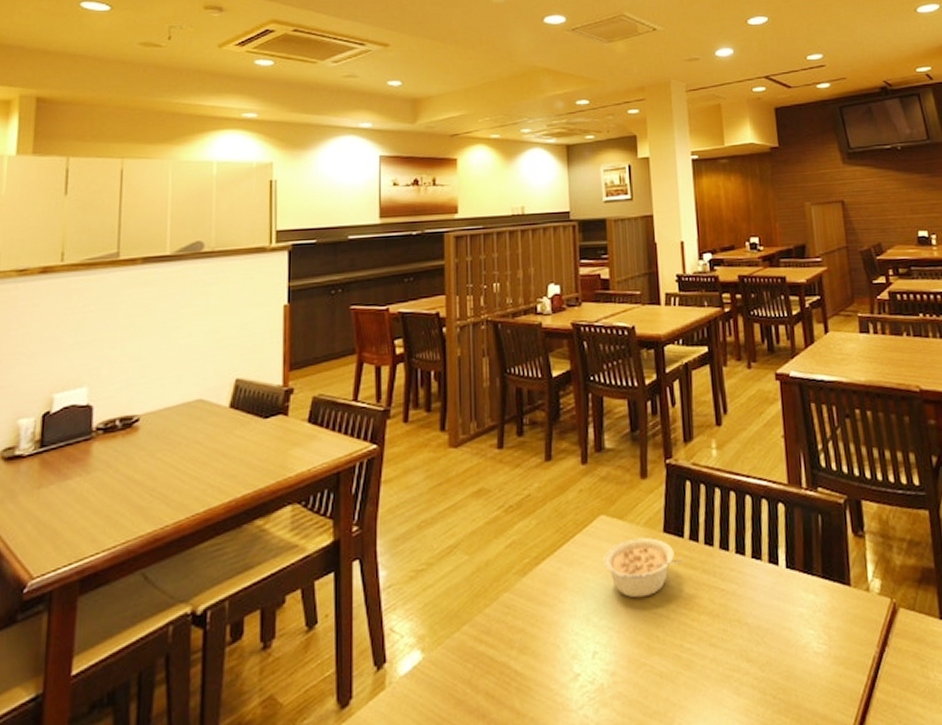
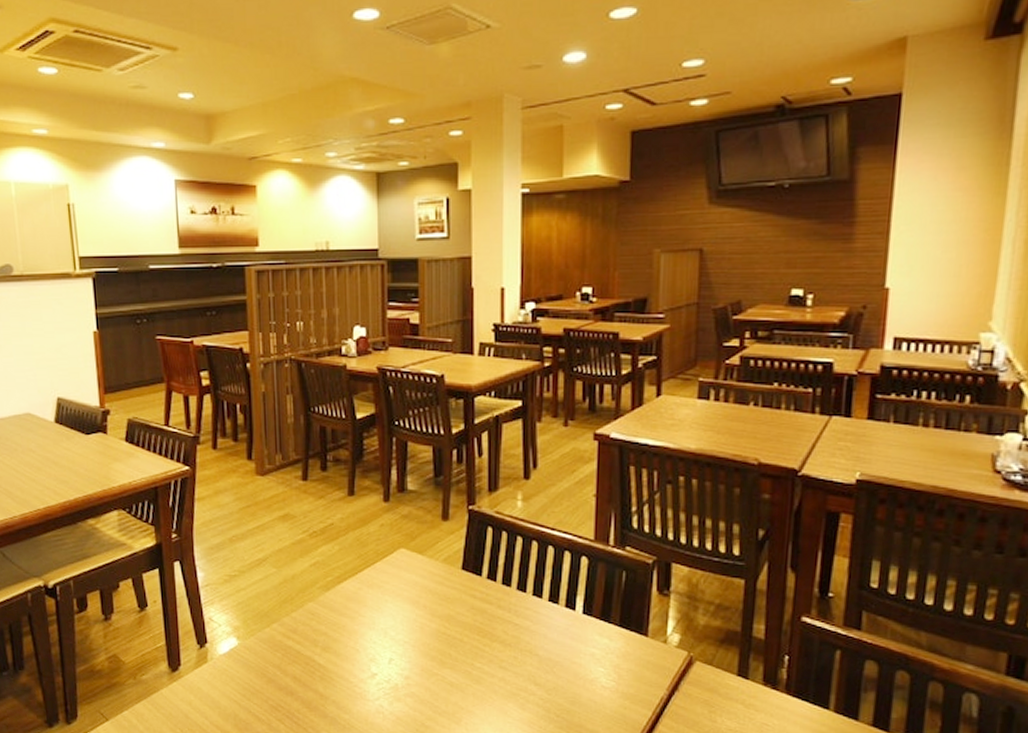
legume: present [602,537,683,598] -> none [401,571,480,622]

